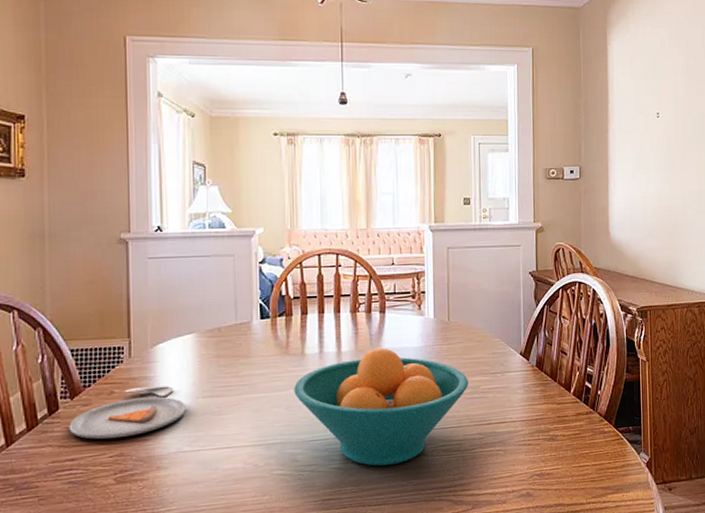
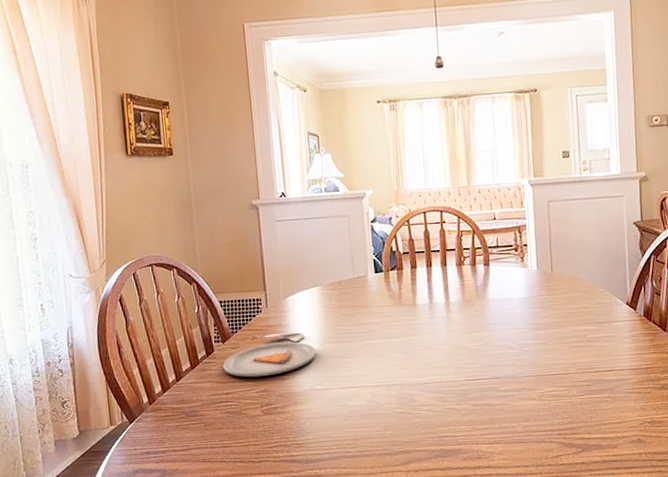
fruit bowl: present [294,347,468,466] -> none [408,298,574,408]

